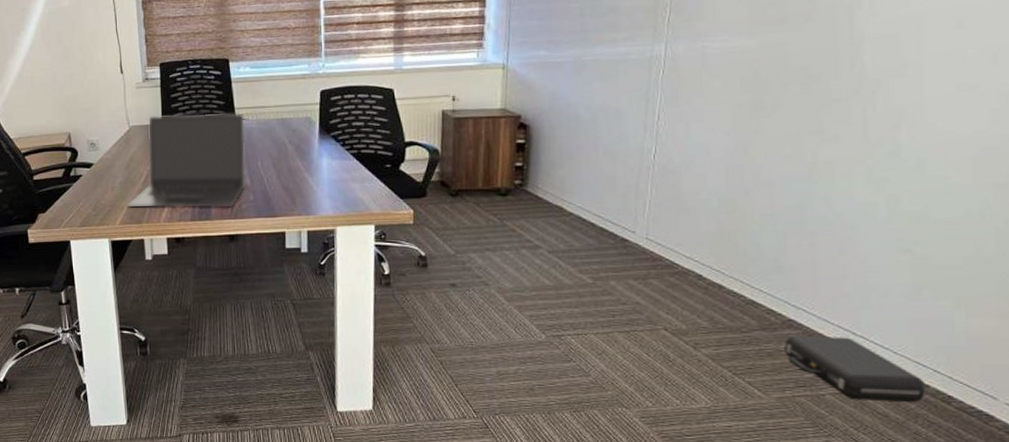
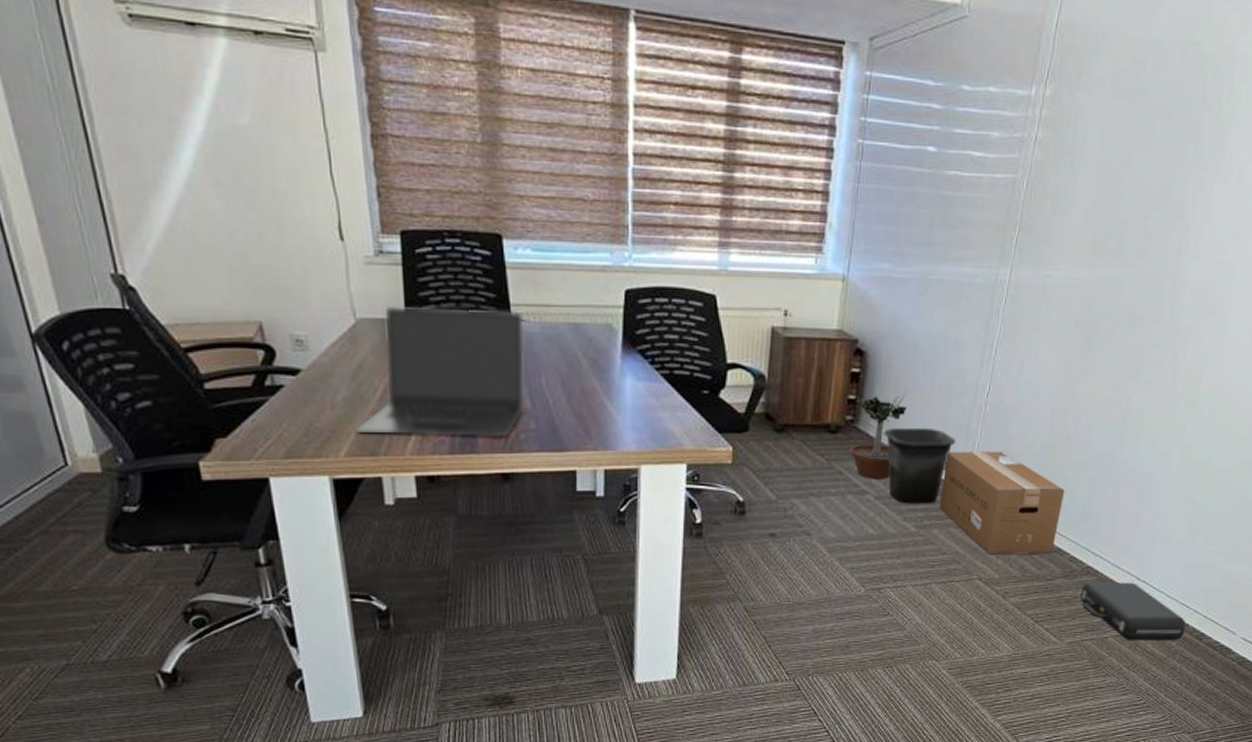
potted tree: none [521,159,573,235] -> present [850,394,907,479]
waste bin: none [553,188,625,258] -> present [885,427,955,504]
box: none [614,207,752,306] -> present [939,451,1065,555]

